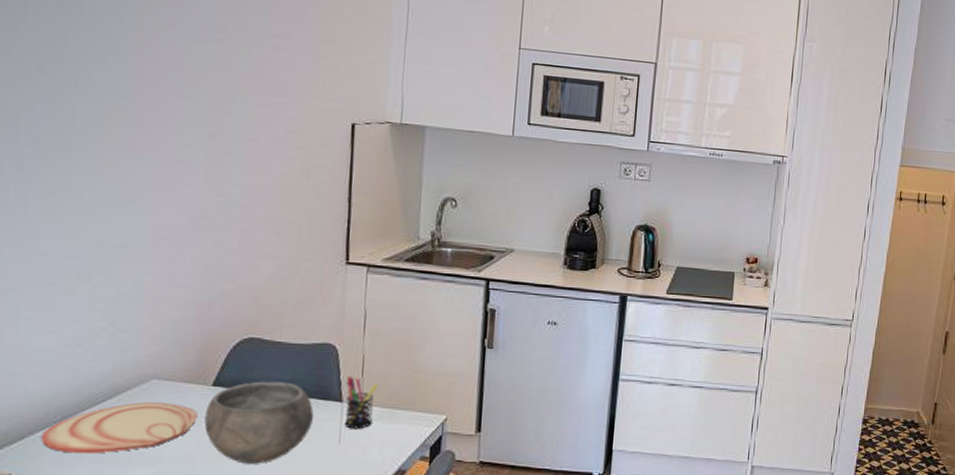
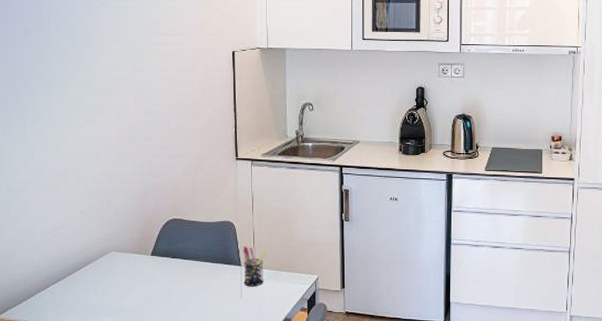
plate: present [40,402,197,454] -> none [44,268,142,306]
bowl: present [204,381,313,464] -> none [147,251,221,314]

